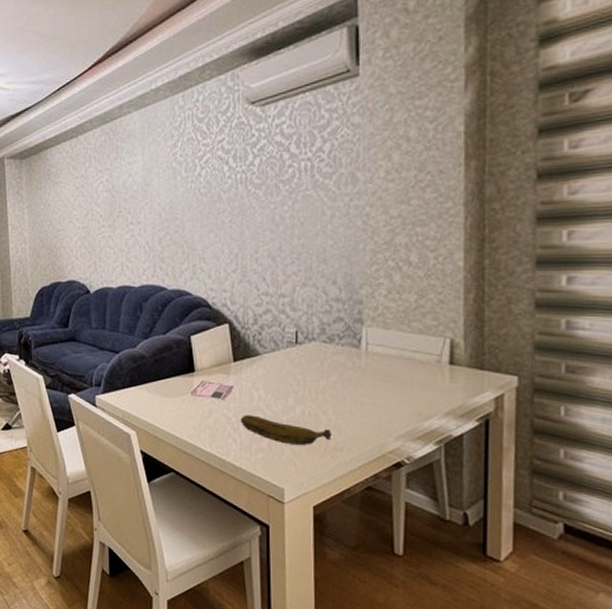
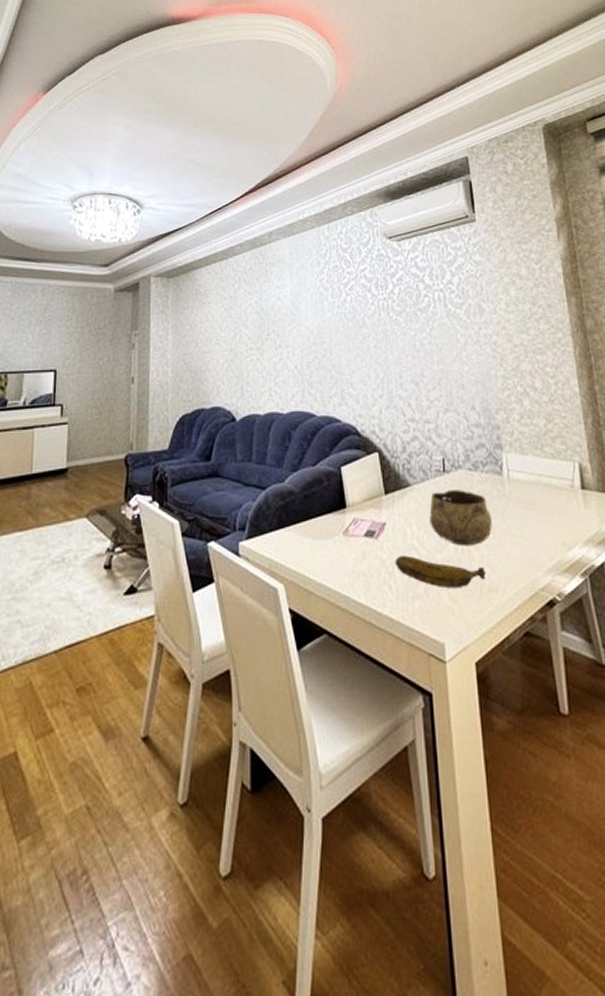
decorative bowl: none [278,360,343,411] -> present [429,490,492,547]

